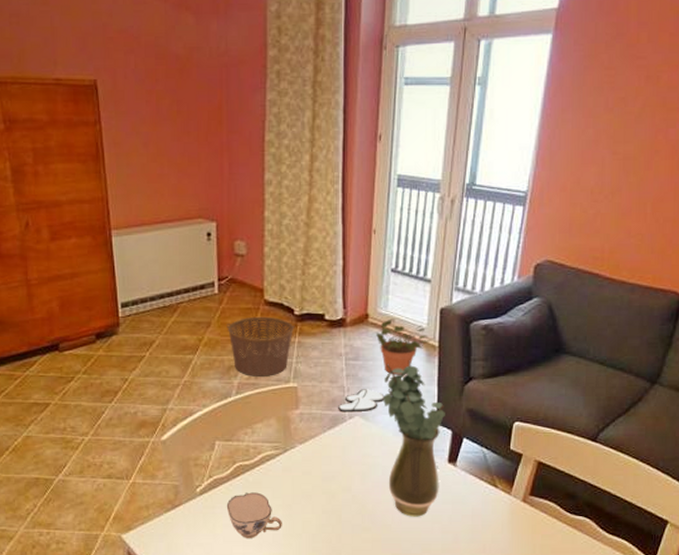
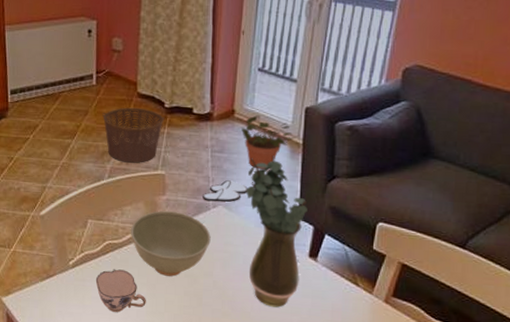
bowl: none [262,426,348,495] -> present [130,211,211,277]

